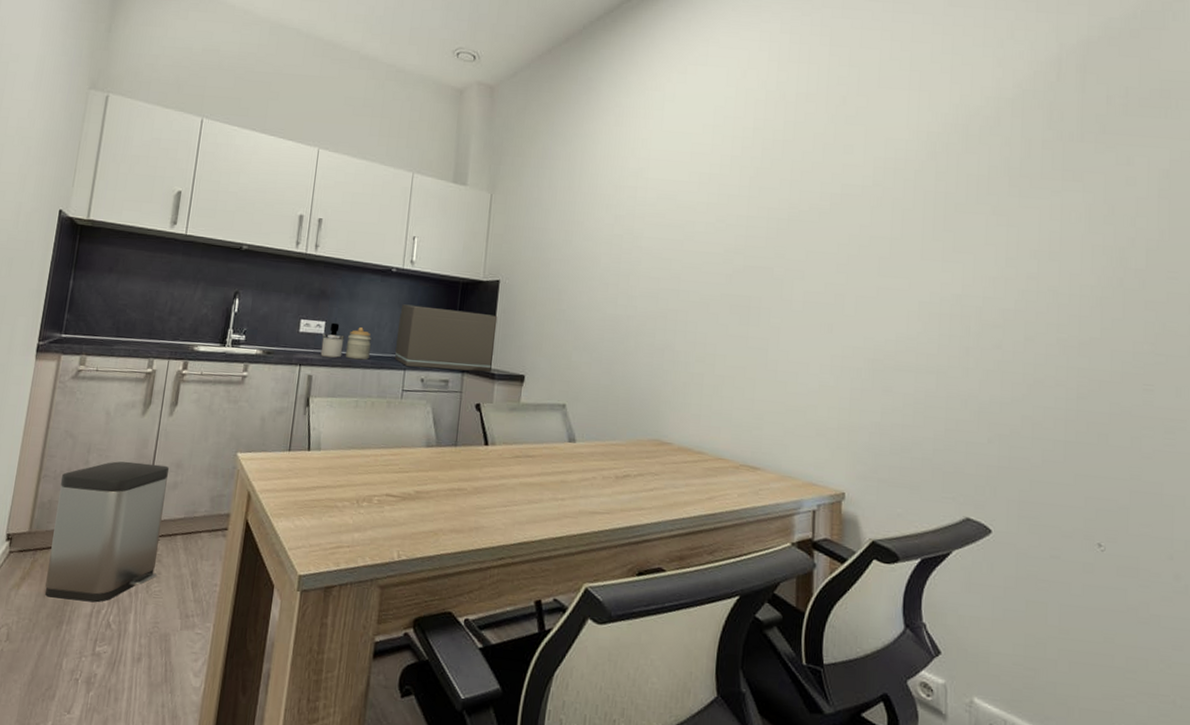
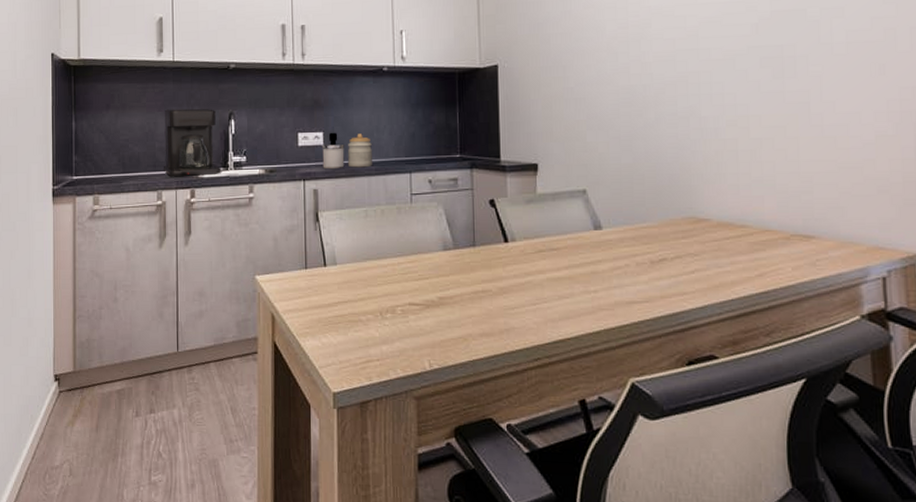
pedal bin: present [44,461,169,603] -> none [94,294,197,434]
coffee maker: none [159,280,221,350] -> present [164,108,221,177]
microwave: present [395,304,498,373] -> none [398,102,501,169]

